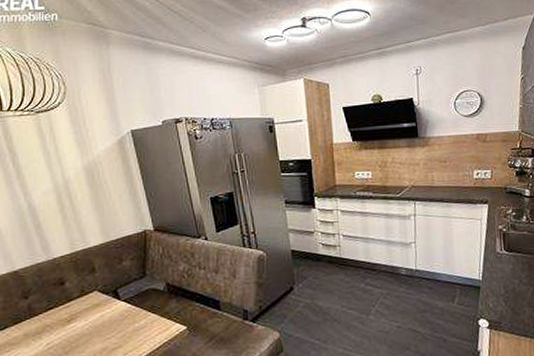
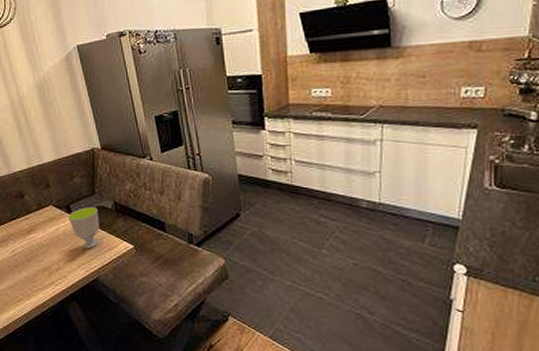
cup: none [115,290,150,335] -> present [68,207,100,249]

